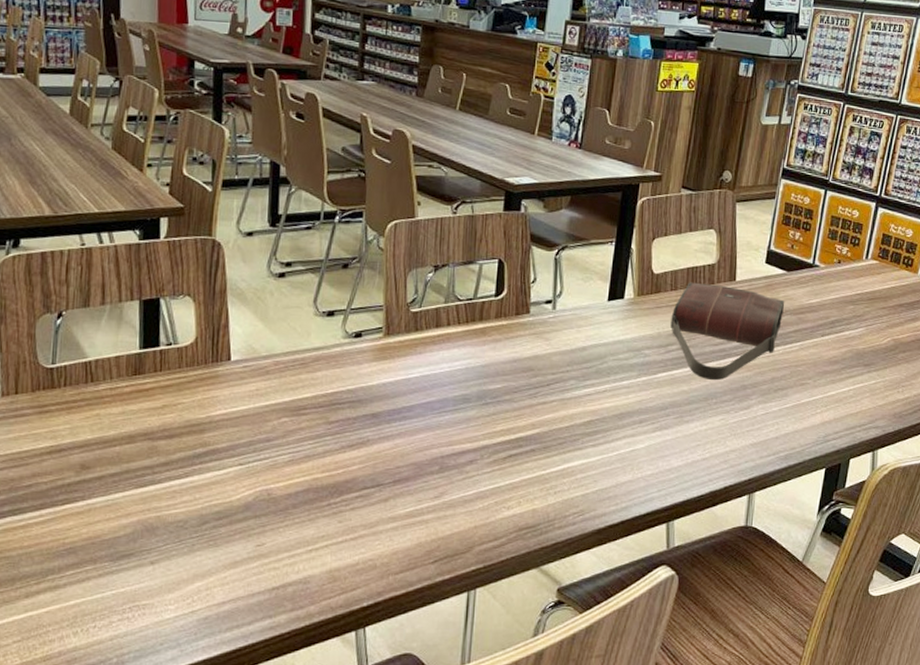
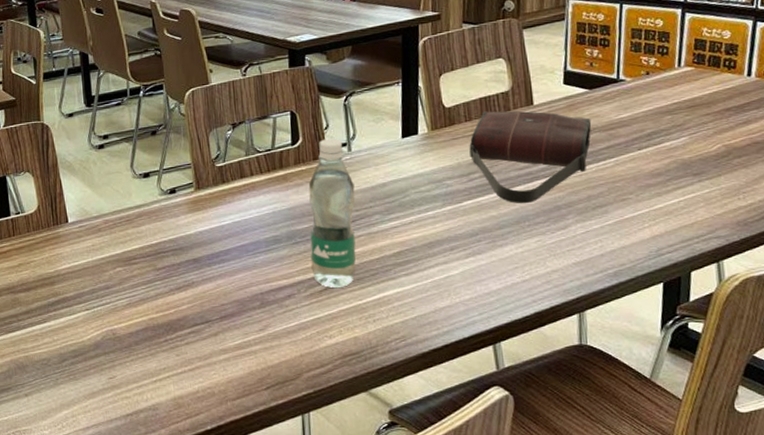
bottle: none [498,293,554,455] -> present [308,138,356,288]

